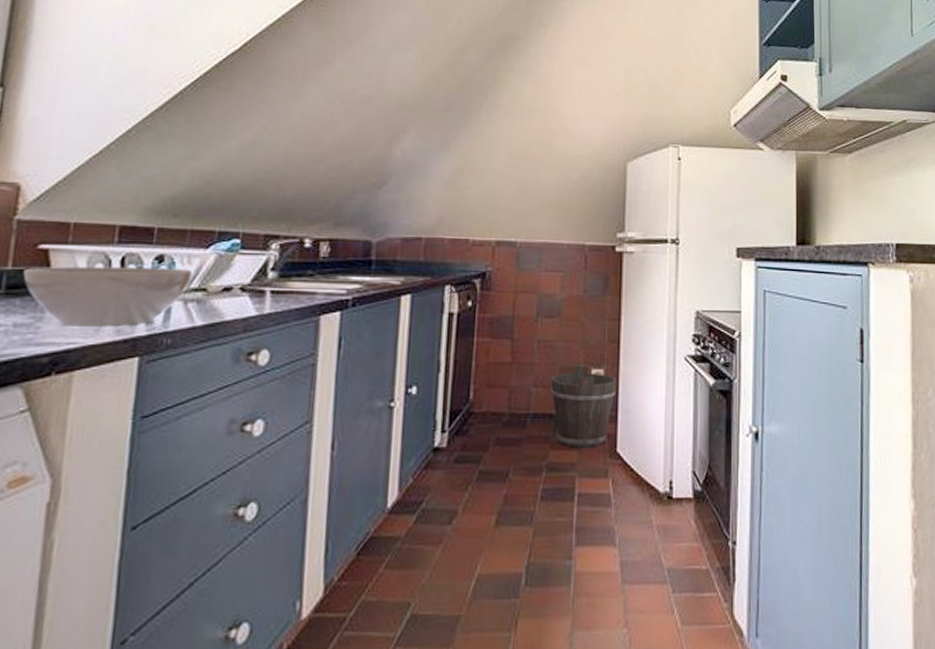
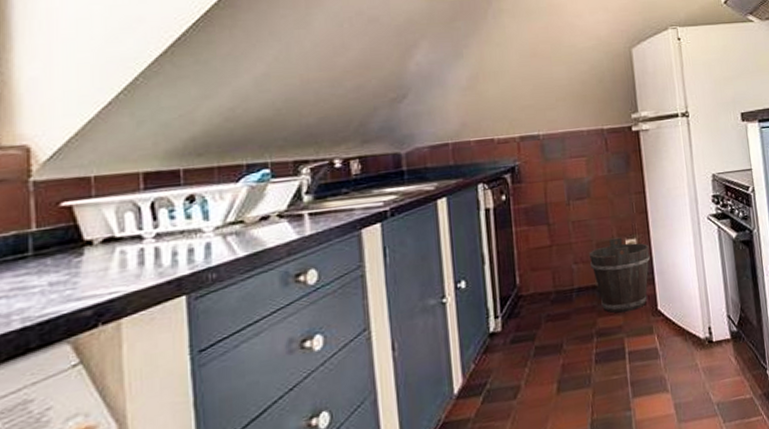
bowl: present [22,266,193,327] -> none [49,205,227,277]

